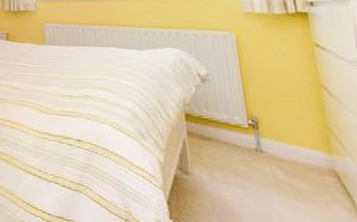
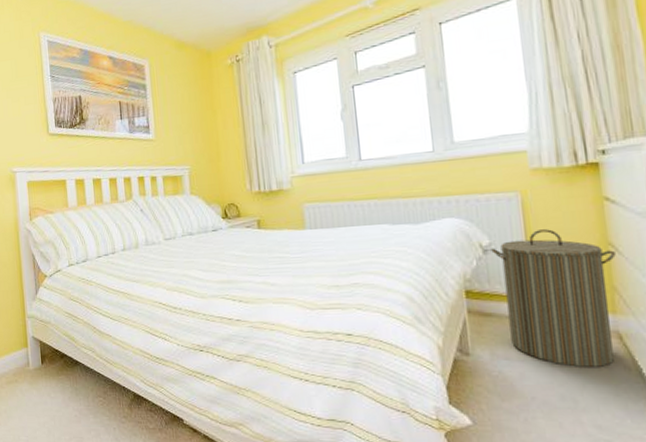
laundry hamper: none [208,66,333,204] -> present [491,229,616,367]

